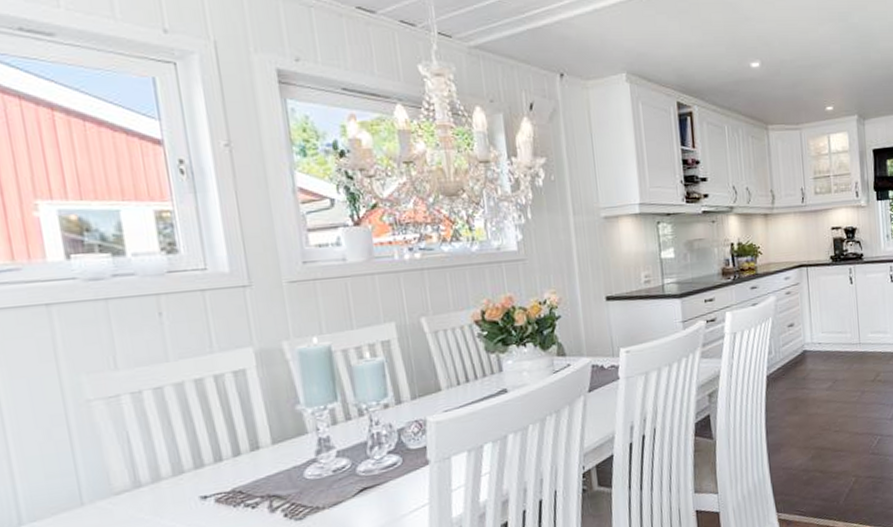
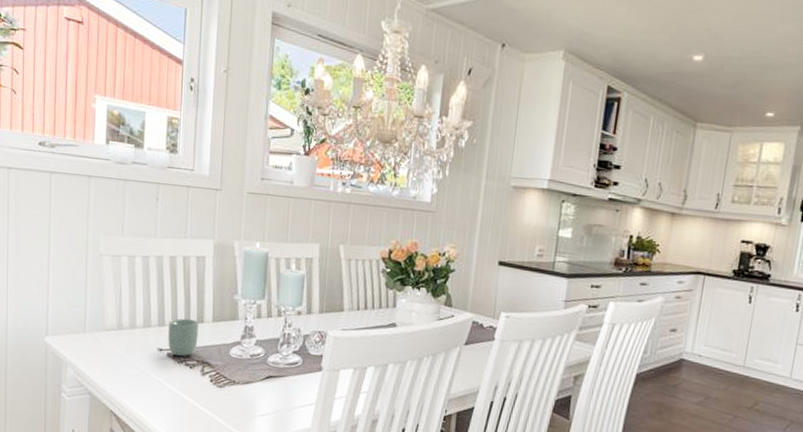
cup: none [209,448,257,499] -> present [168,318,199,357]

